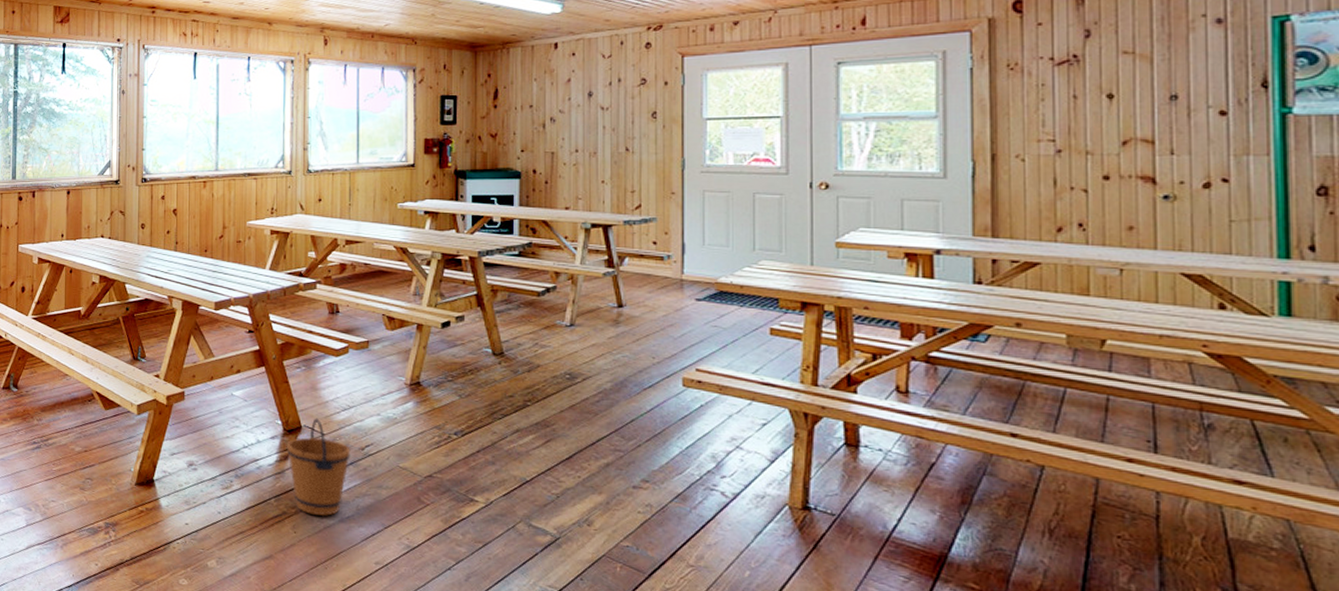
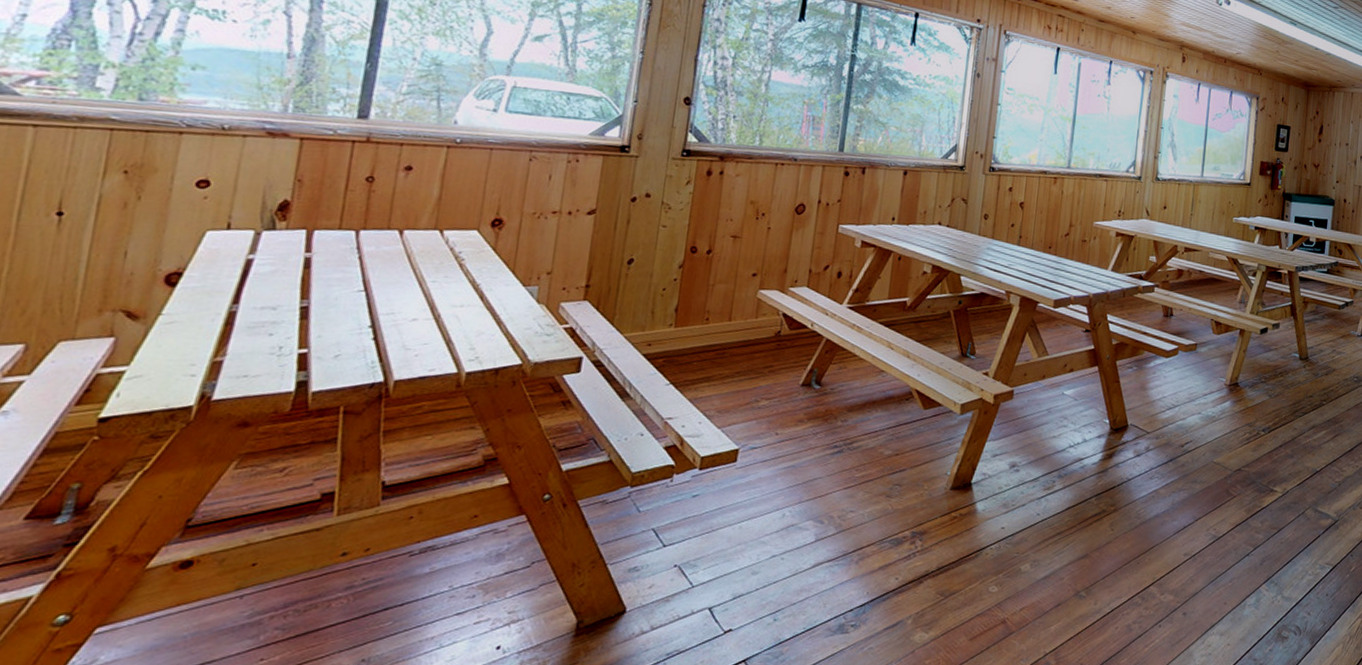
bucket: present [286,418,351,516] -> none [1111,416,1172,512]

